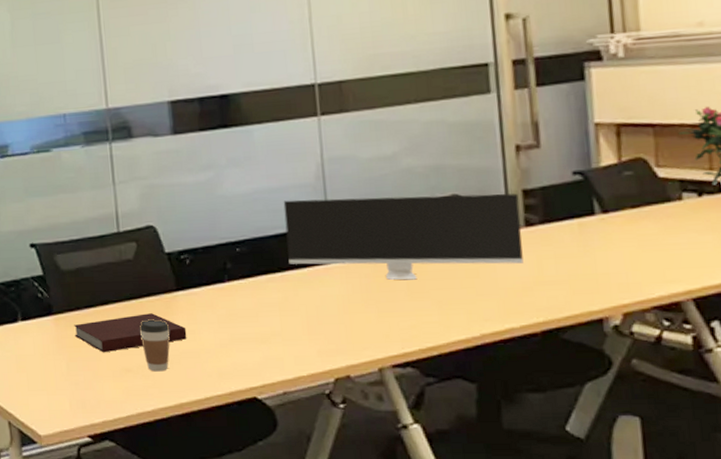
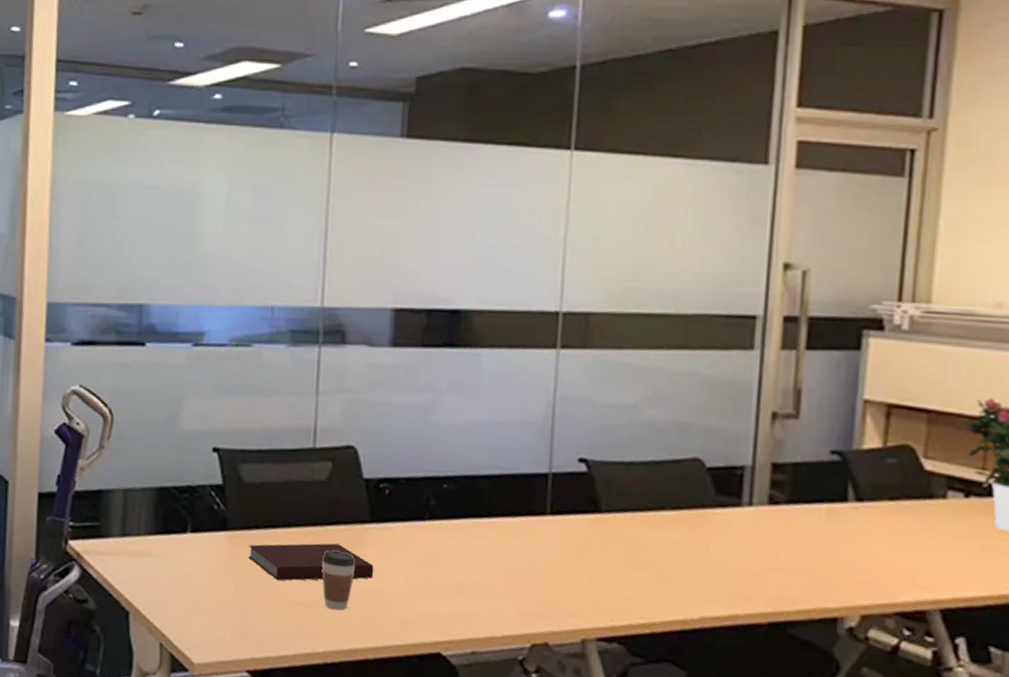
monitor: present [283,193,524,280] -> none [500,438,766,547]

